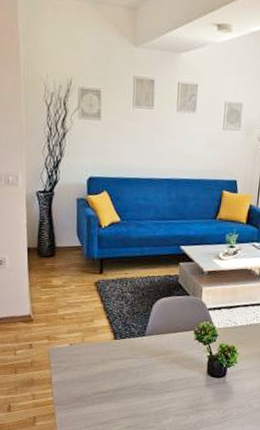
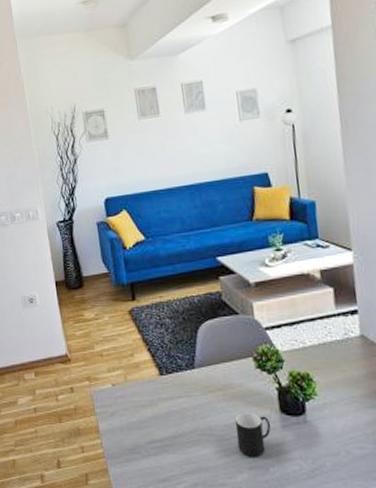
cup: none [169,372,197,407] -> present [234,411,271,457]

